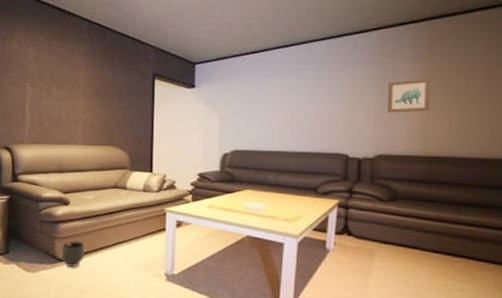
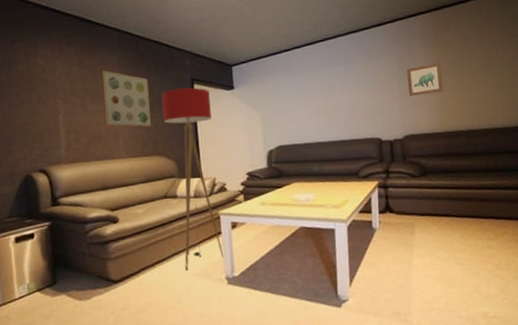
planter: present [60,240,85,268] -> none [114,257,141,288]
wall art: none [68,59,112,118] -> present [102,70,152,127]
floor lamp: none [121,82,169,260] -> present [161,87,224,270]

